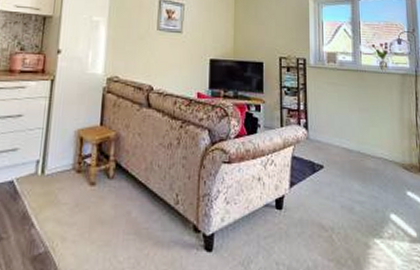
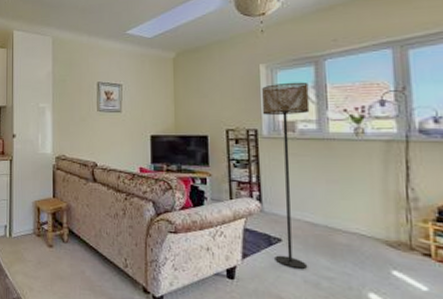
floor lamp: none [309,16,347,194] -> present [261,82,310,269]

